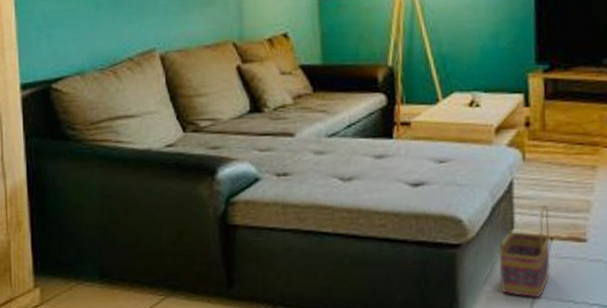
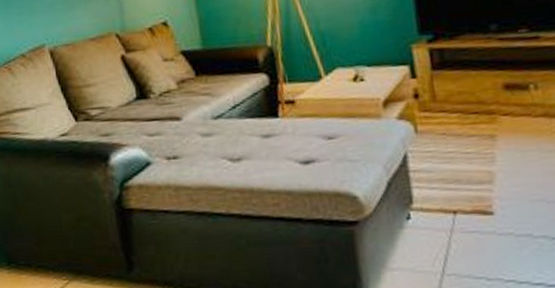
basket: present [498,203,551,297] -> none [395,177,457,275]

